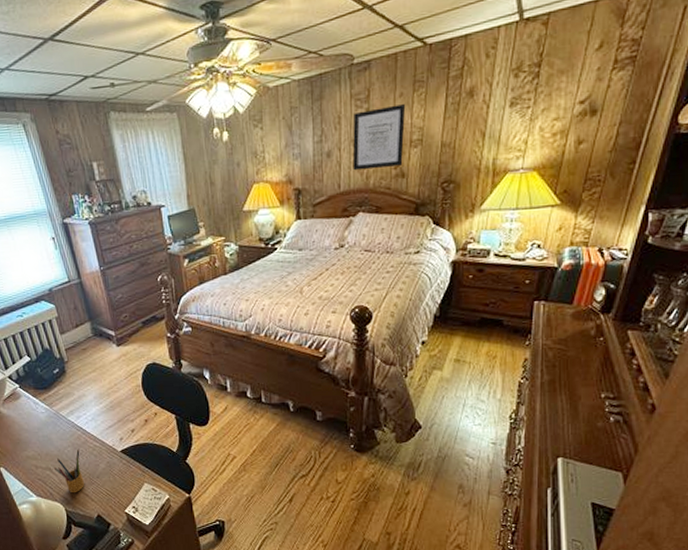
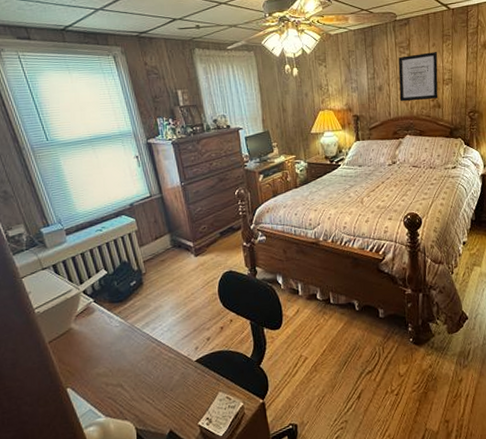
pencil box: present [53,449,85,493] -> none [125,361,158,410]

